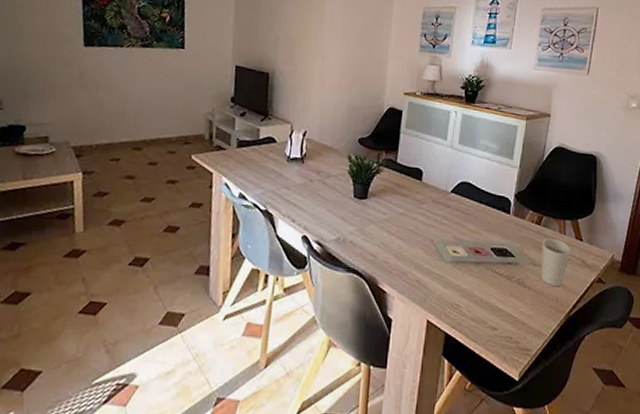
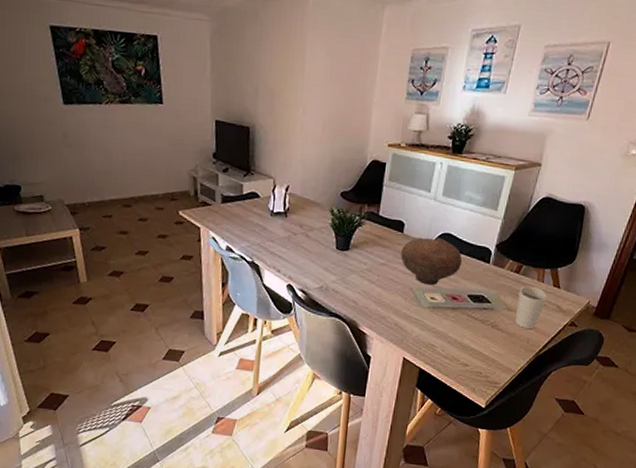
bowl: none [420,185,483,238] -> present [400,237,463,286]

